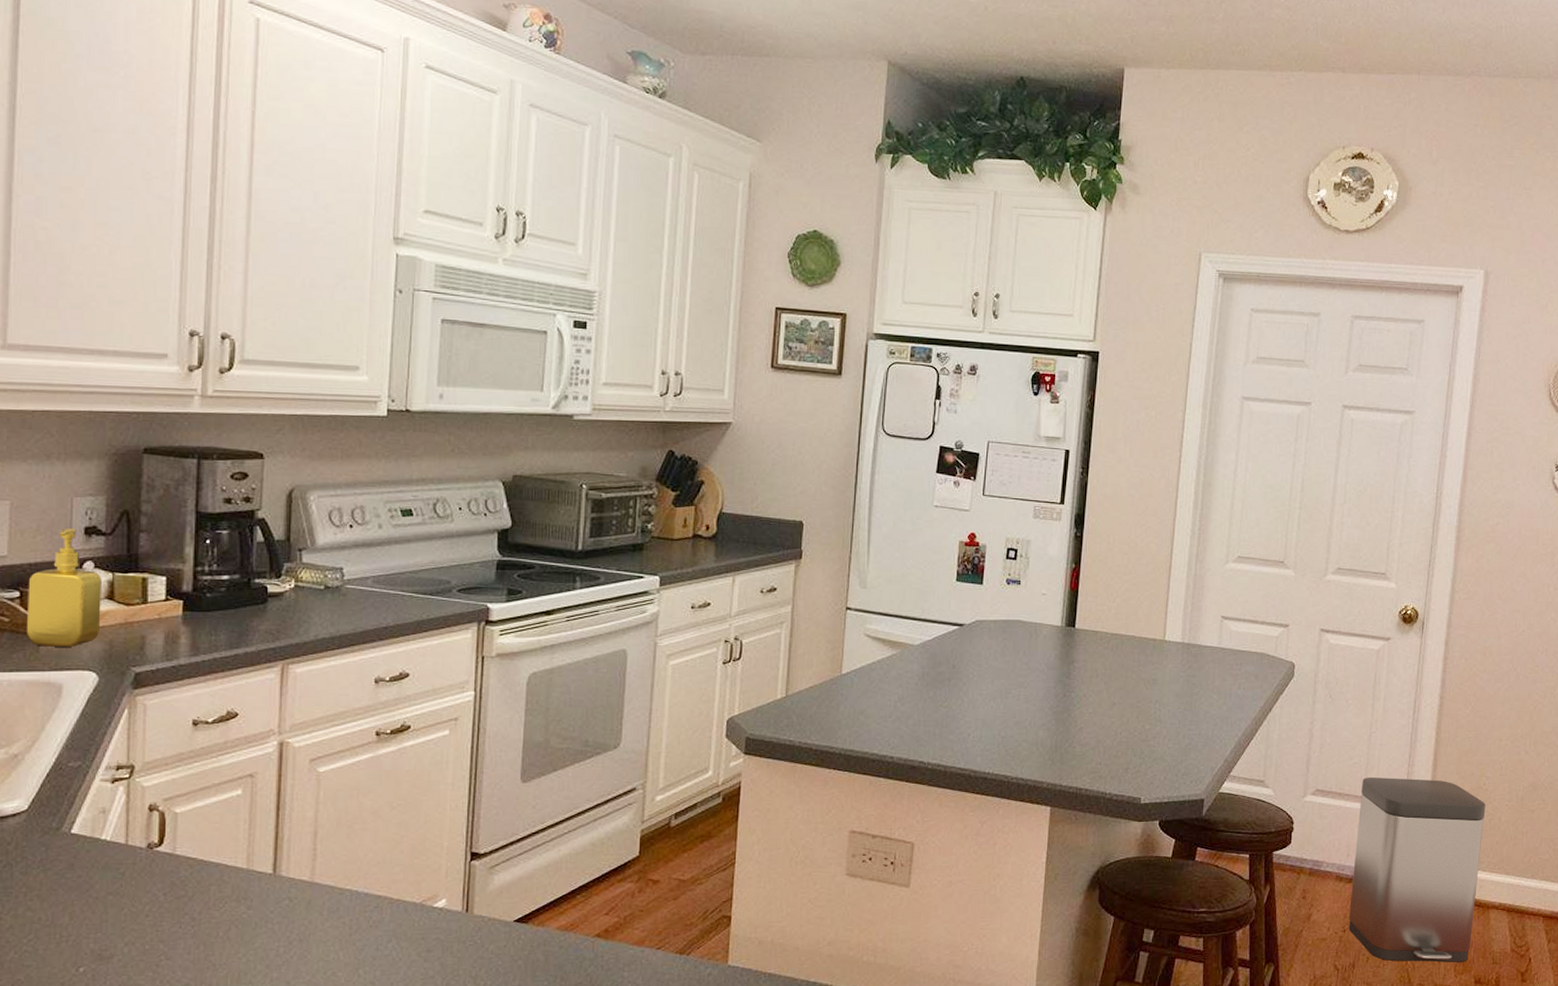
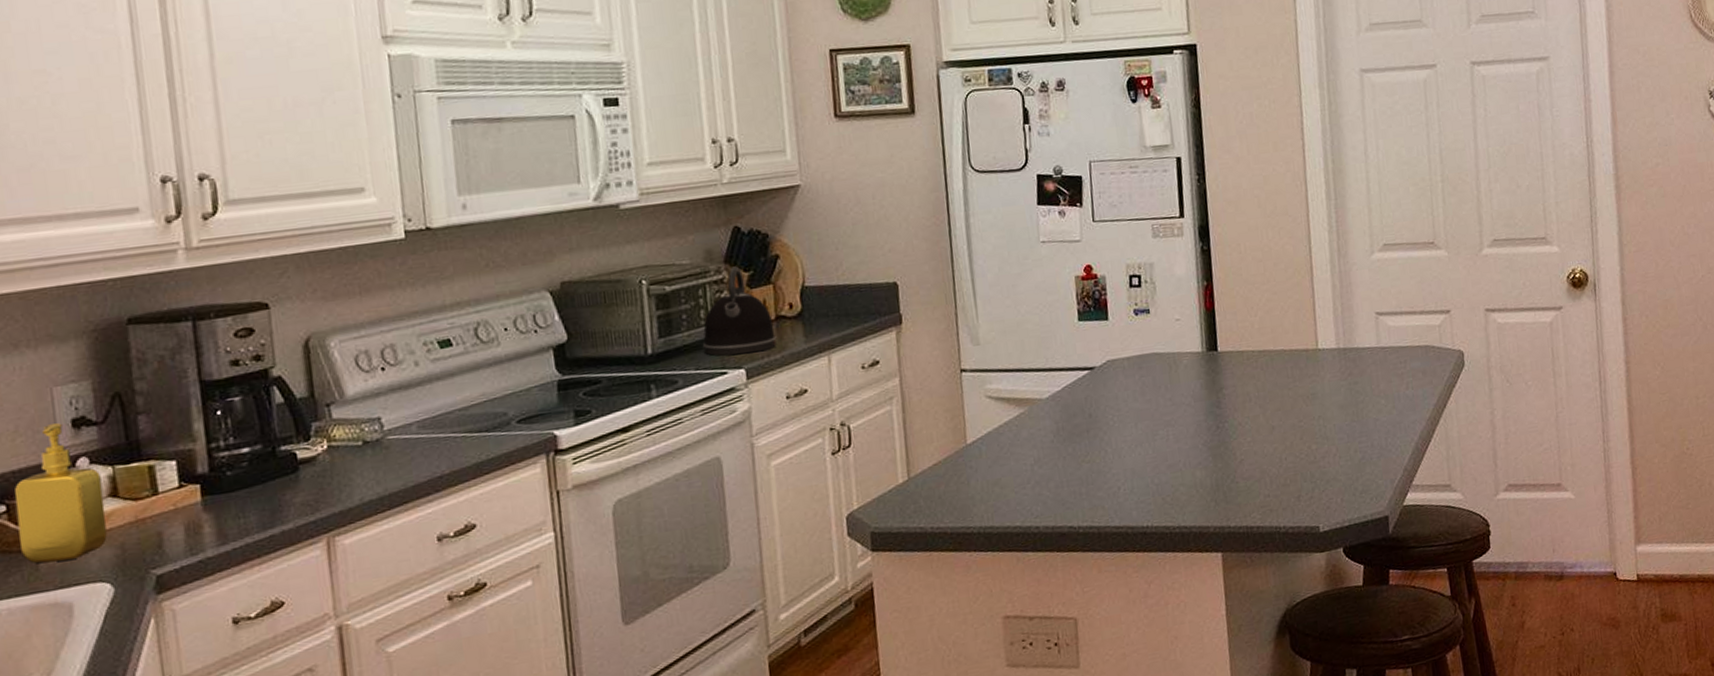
kettle: none [626,485,691,564] -> present [702,266,777,356]
pedal bin: present [1349,776,1486,962] -> none [1556,452,1701,658]

